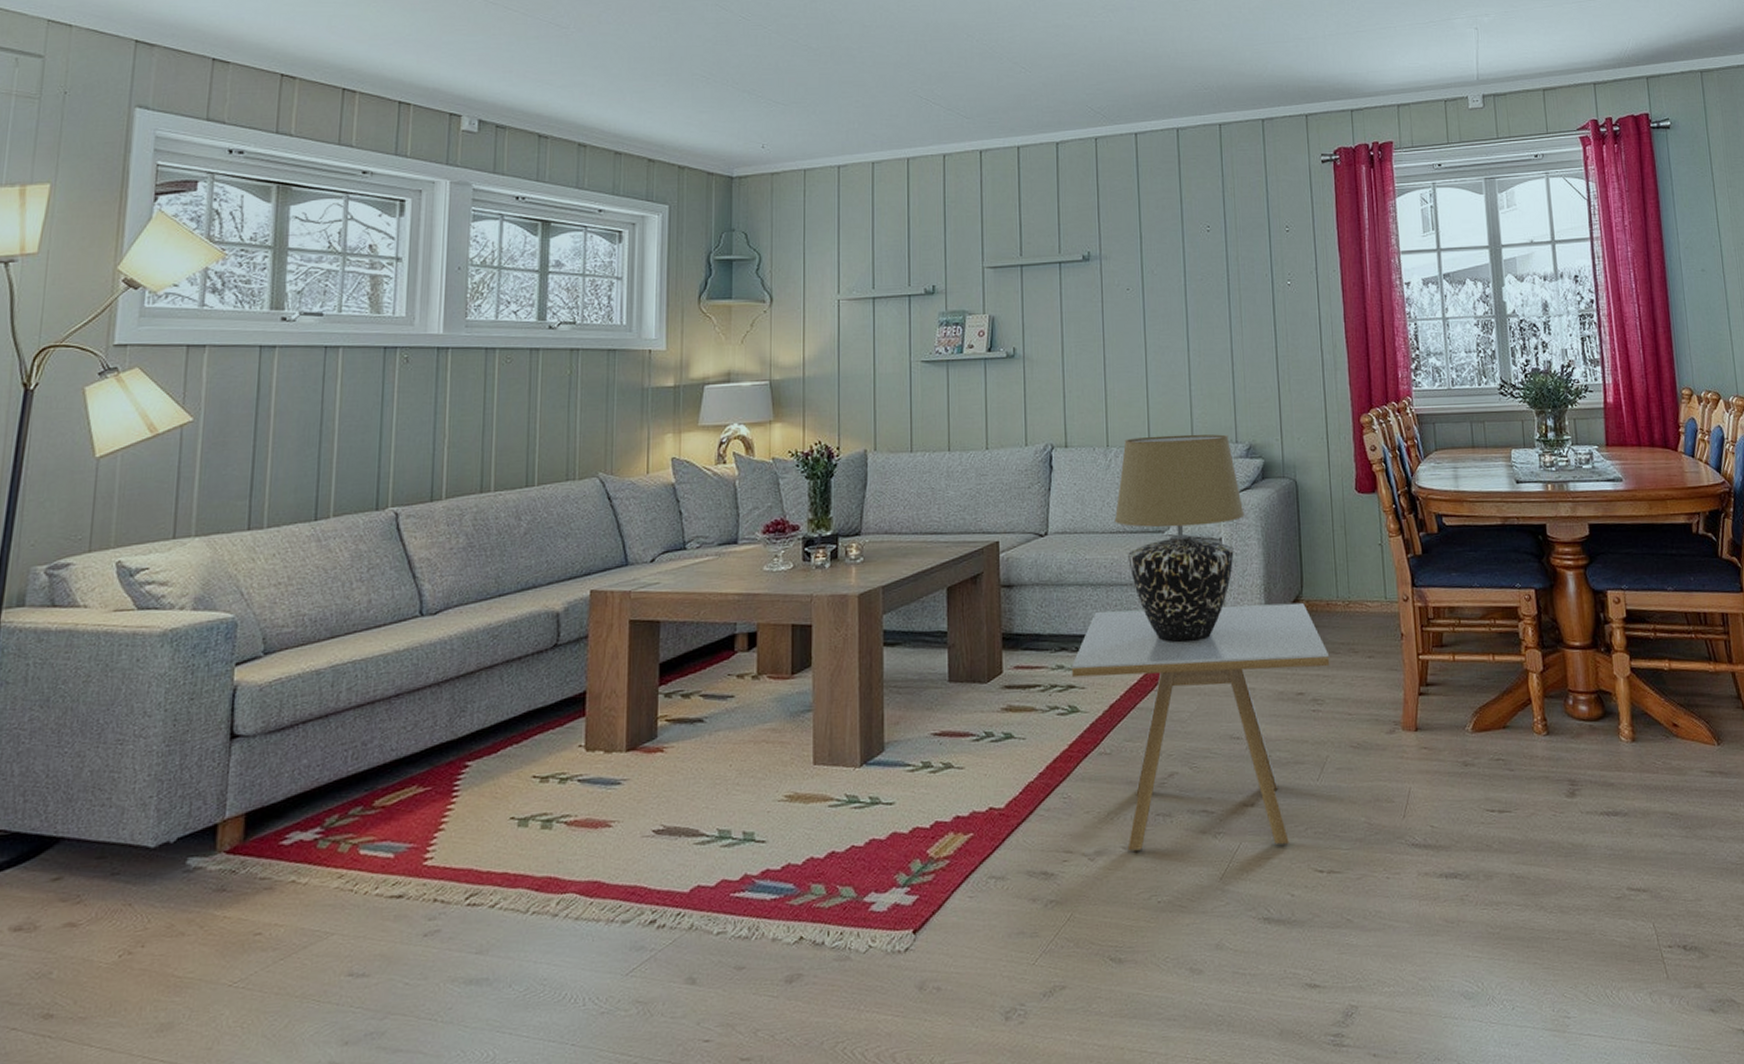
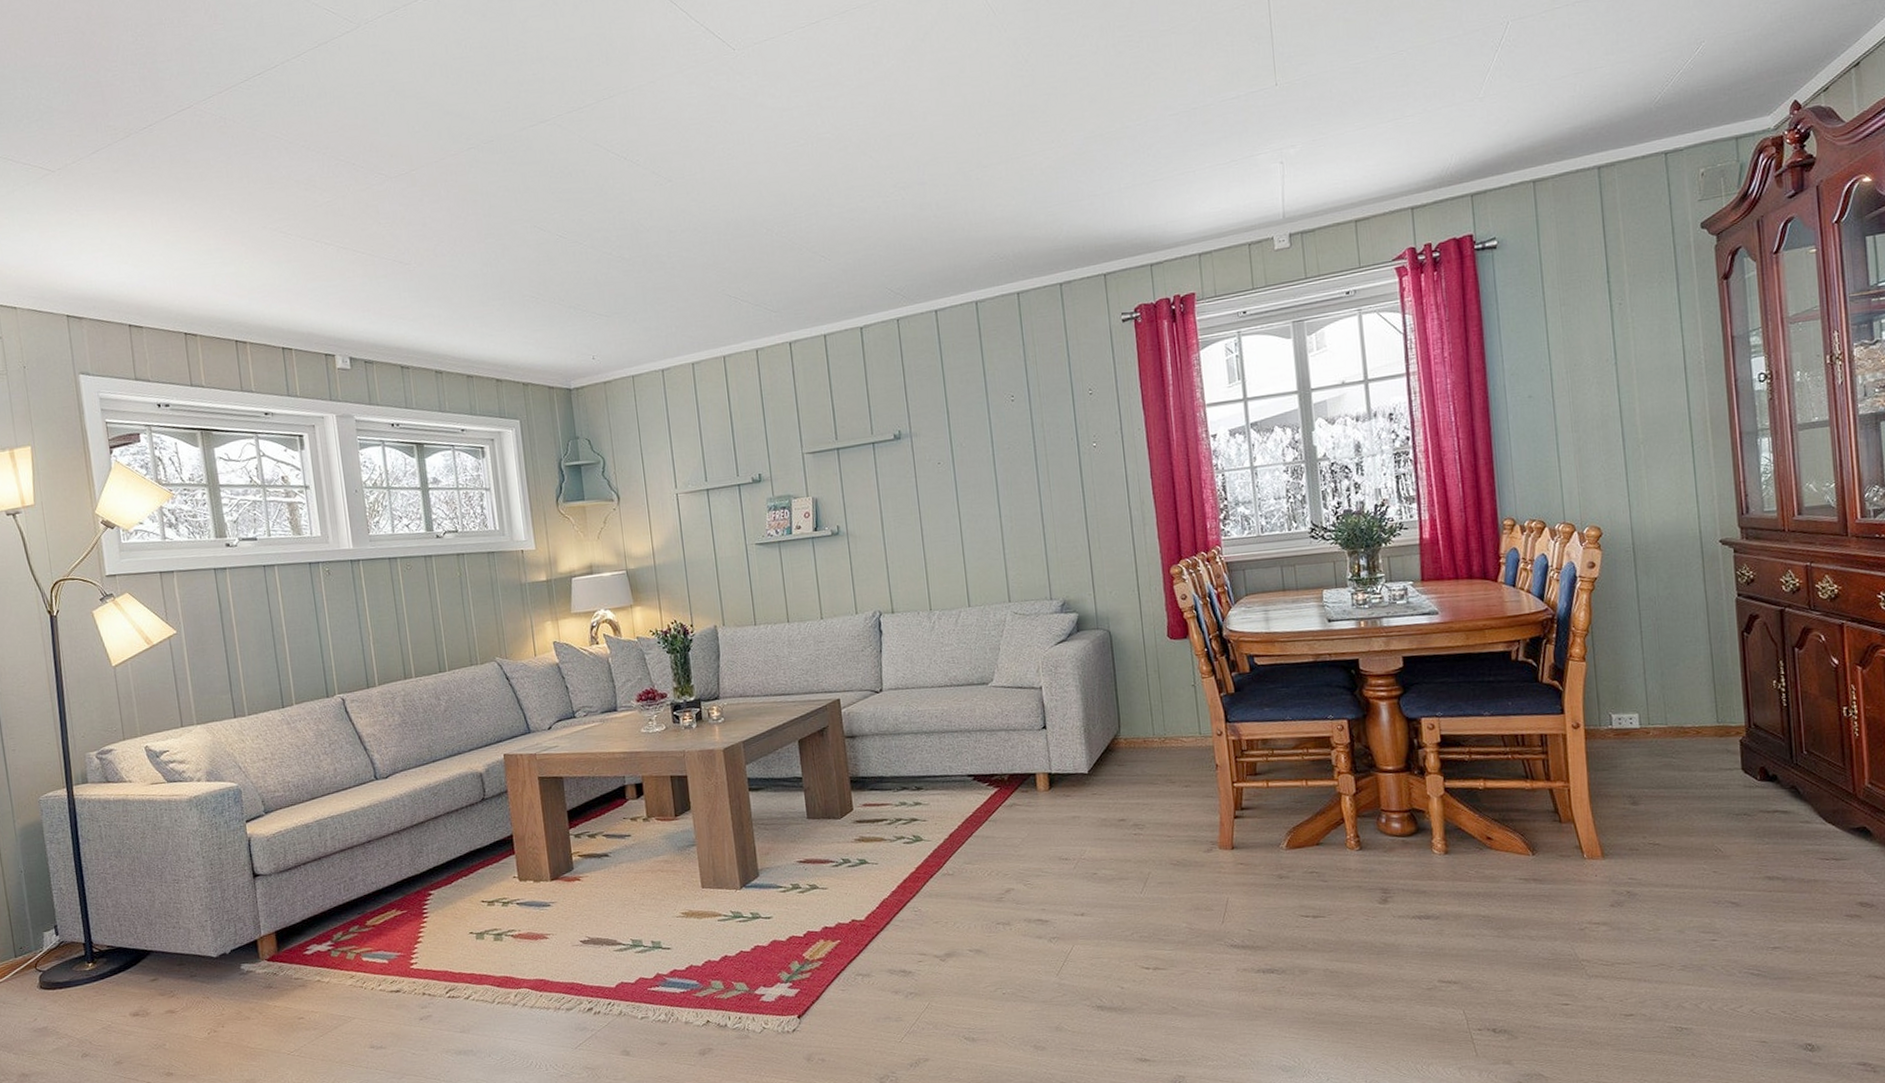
side table: present [1072,602,1330,851] -> none [913,740,1149,953]
table lamp: present [1114,434,1245,643] -> none [941,592,1062,780]

